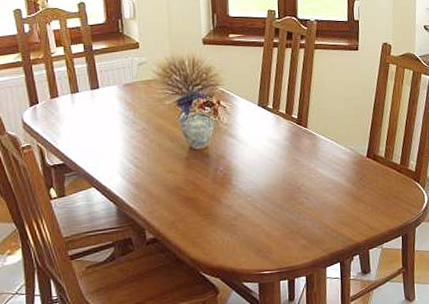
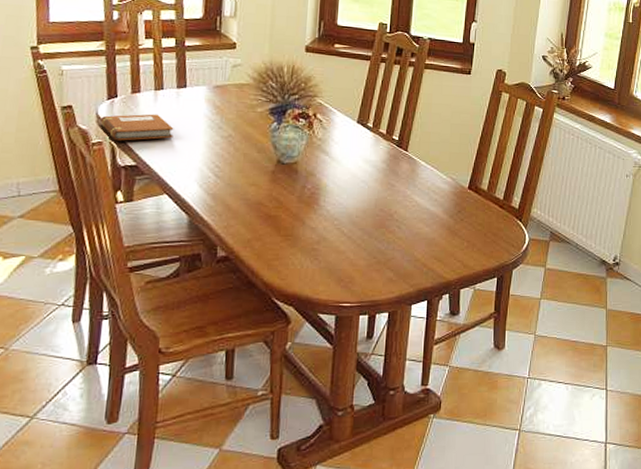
notebook: none [26,115,93,143] -> present [100,113,174,141]

